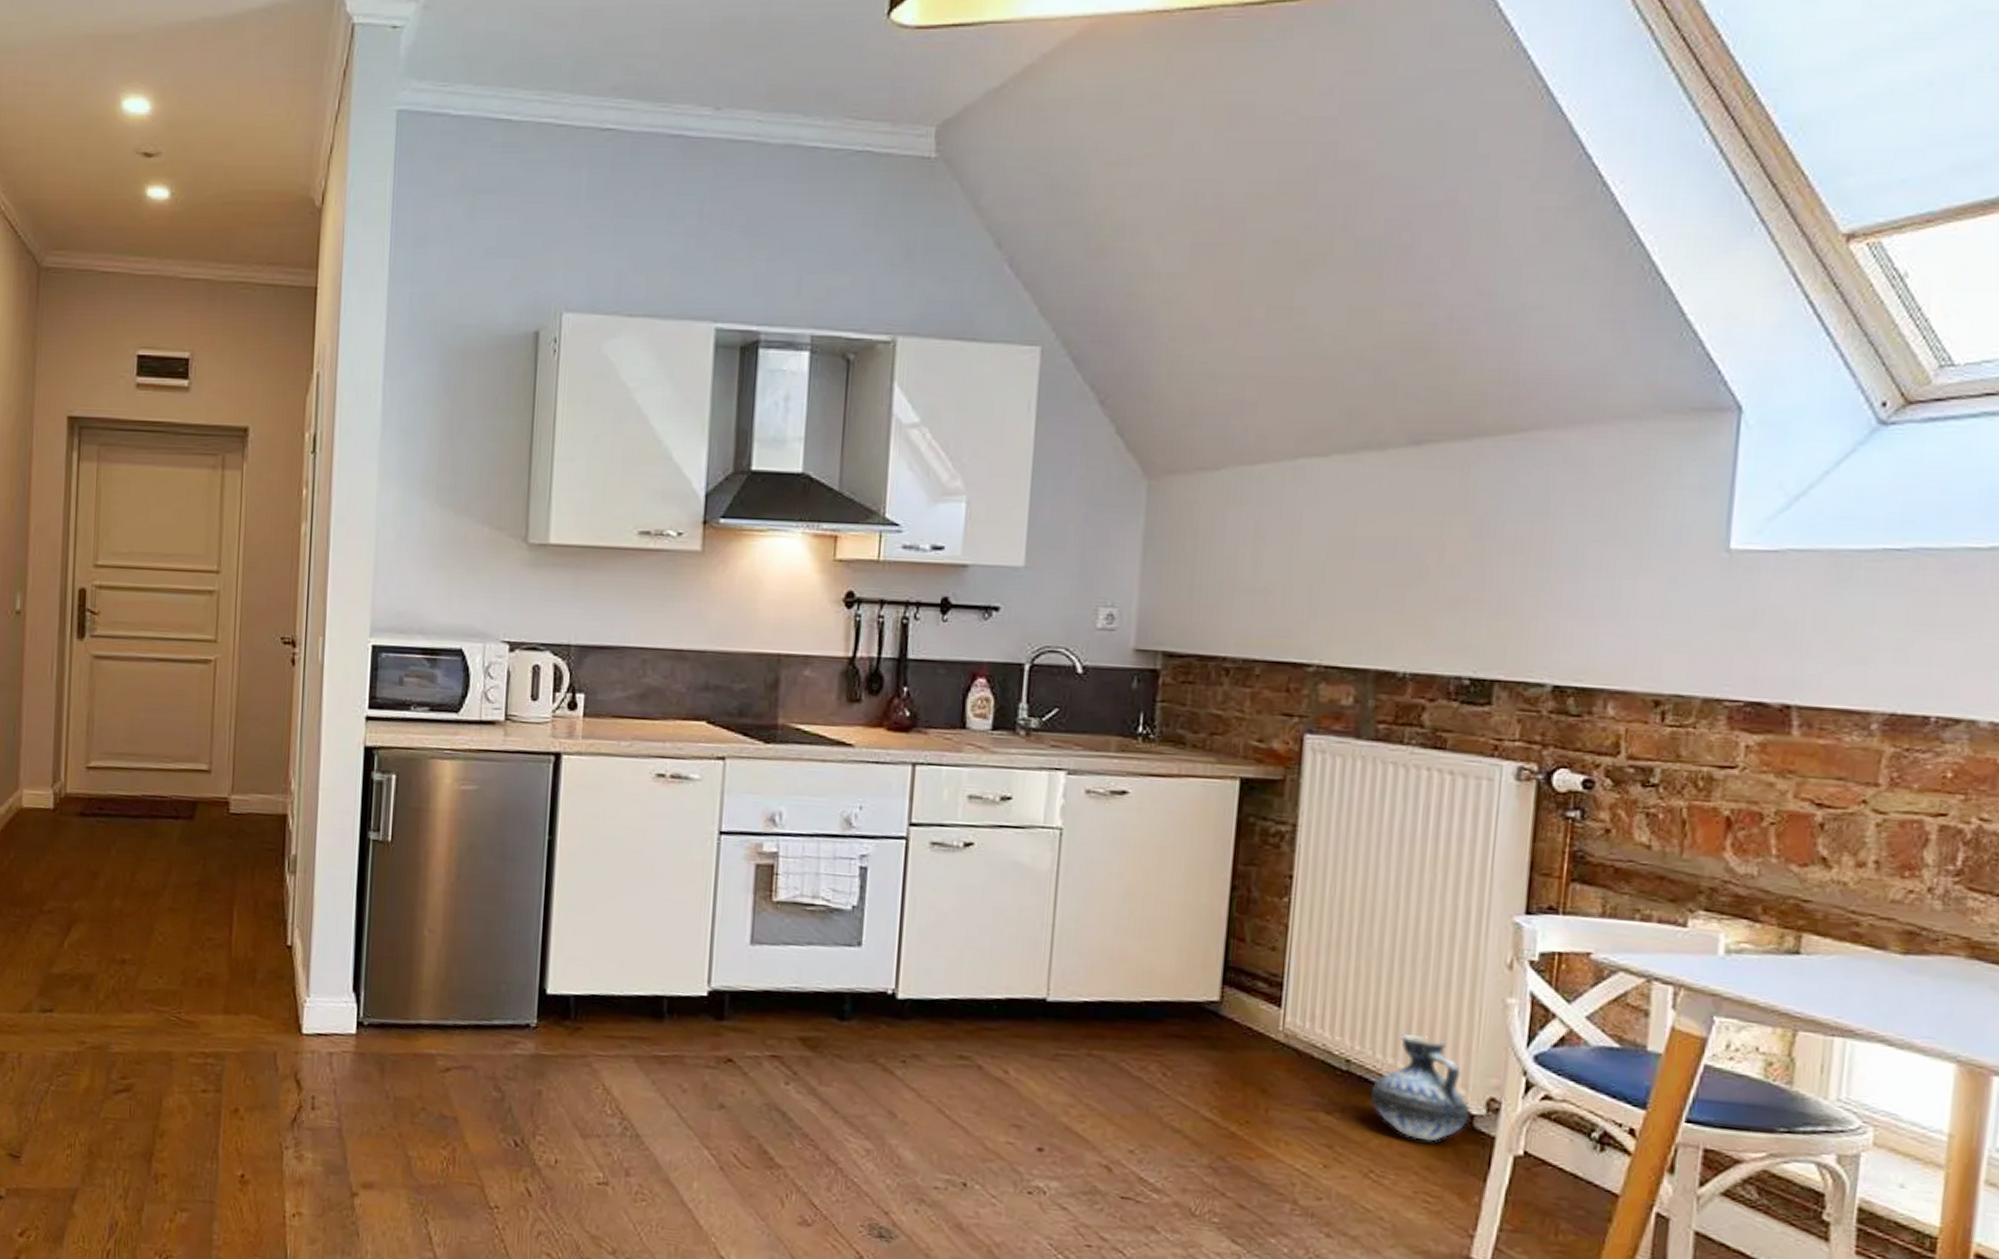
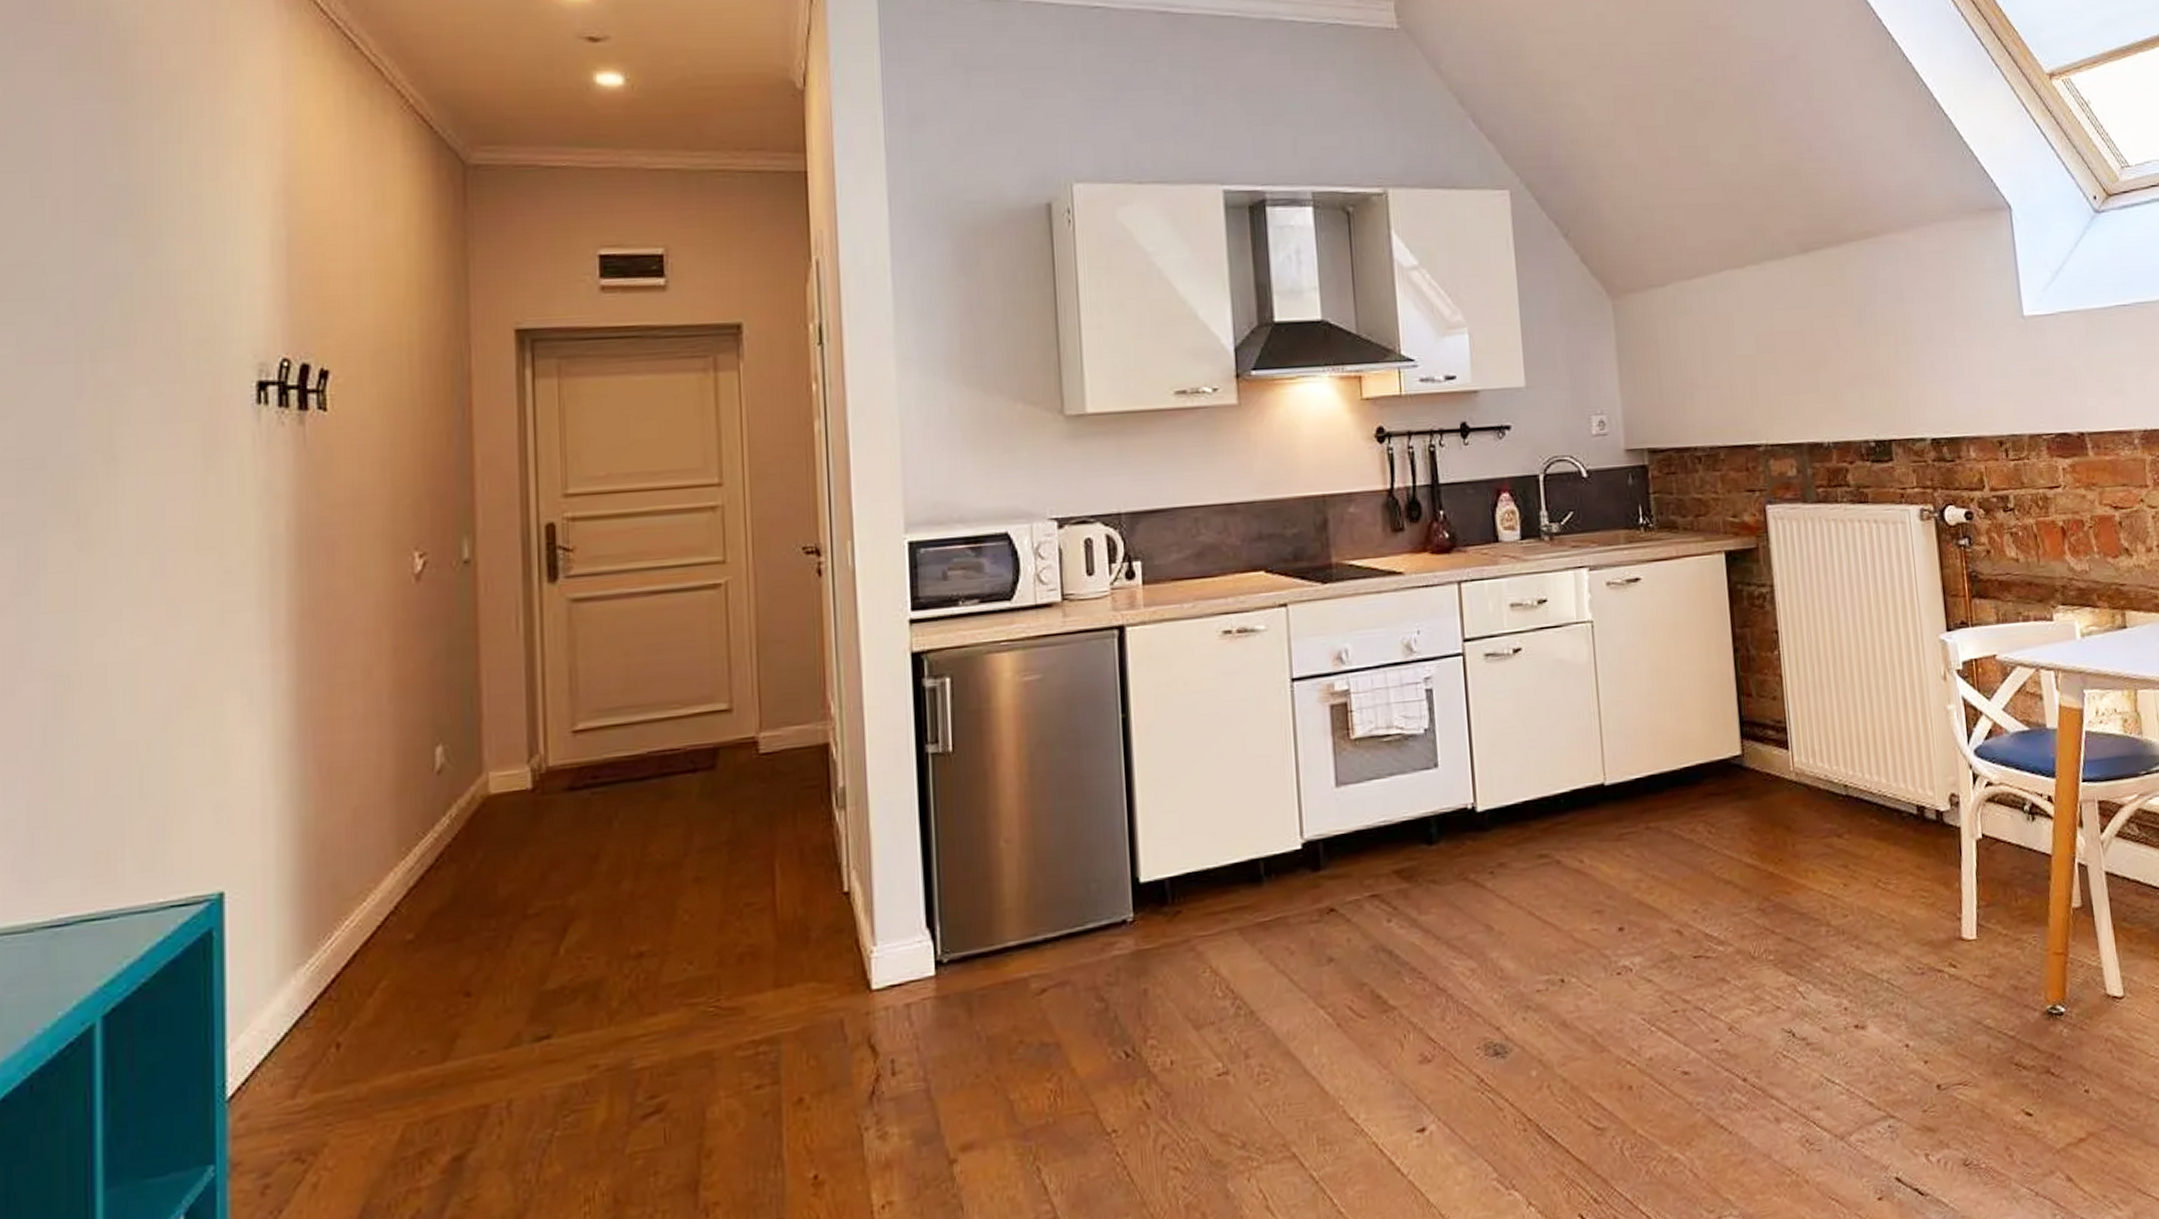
ceramic jug: present [1370,1034,1470,1142] -> none [1867,750,1939,843]

